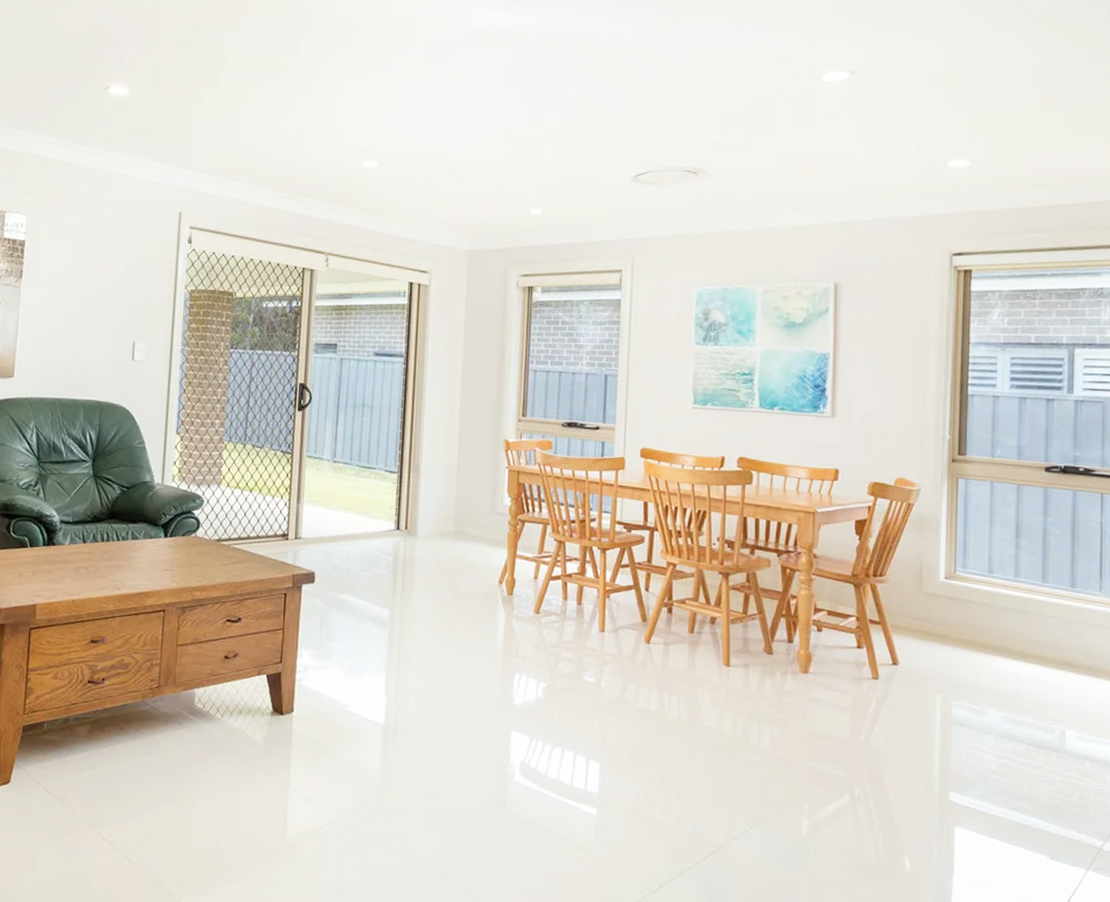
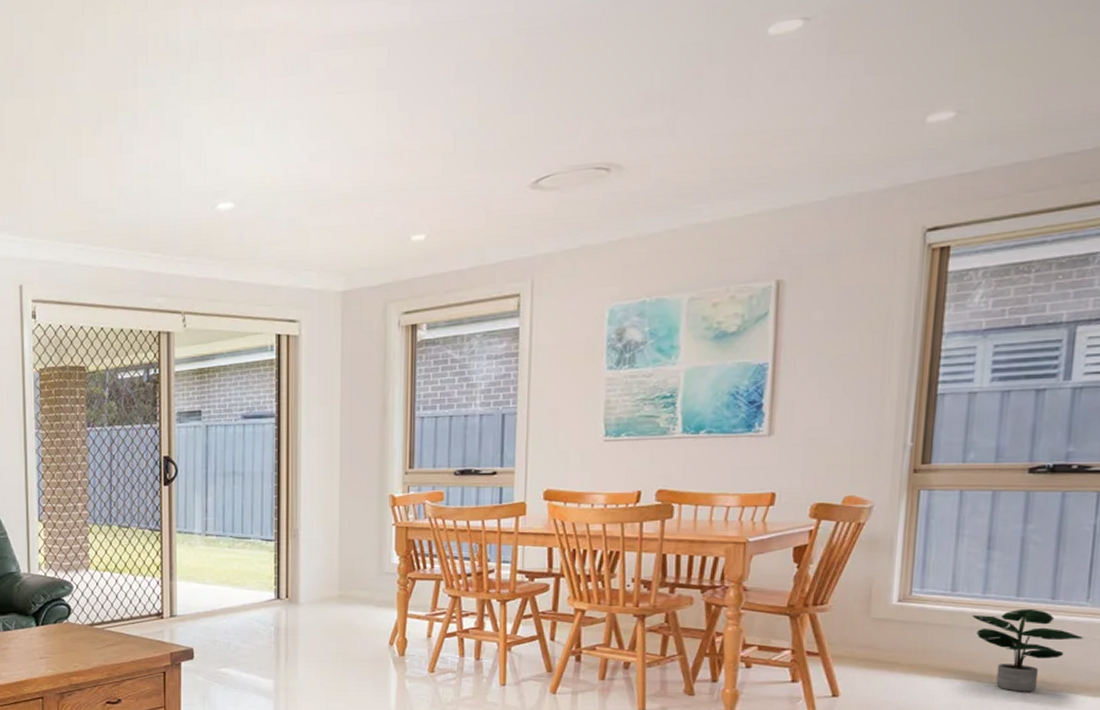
potted plant: none [1007,594,1099,673] -> present [972,608,1083,692]

